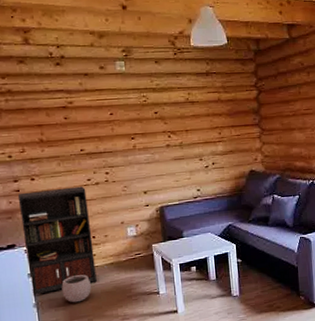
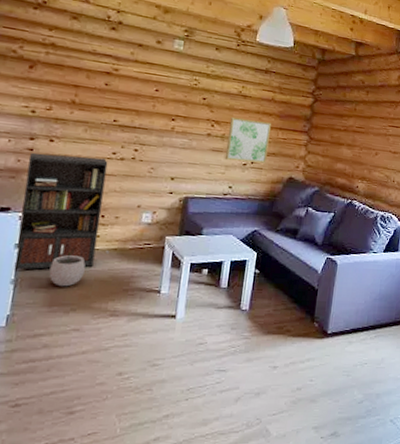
wall art: none [184,123,226,166] -> present [224,117,272,164]

